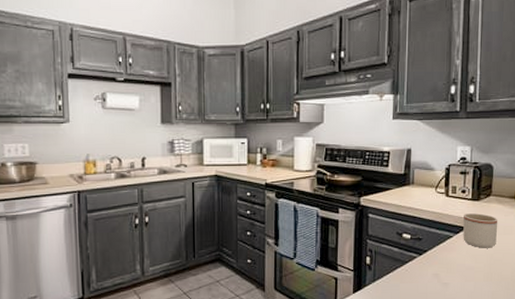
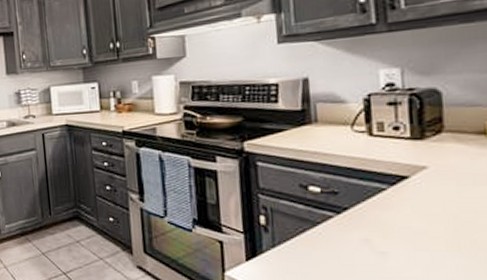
mug: present [463,213,498,248] -> none [401,157,462,205]

